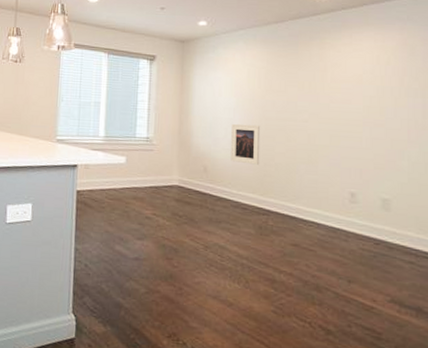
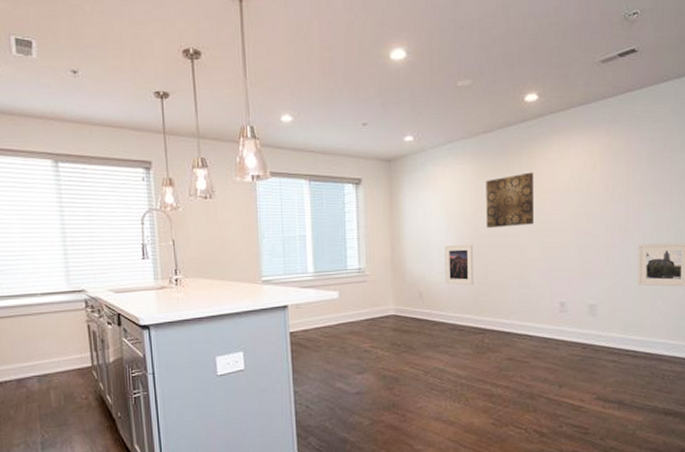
wall art: none [274,62,324,112] -> present [486,172,533,229]

